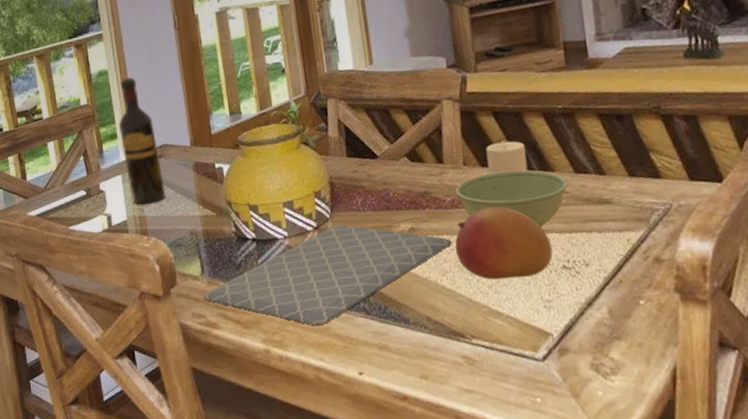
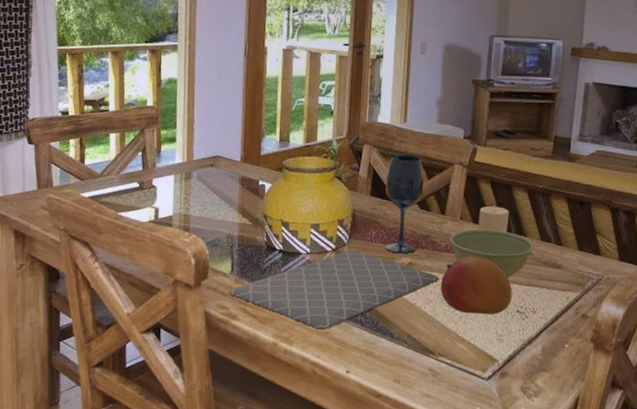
wine bottle: present [119,77,166,205] -> none [179,90,212,205]
wineglass: none [361,100,416,221] -> present [384,154,424,254]

